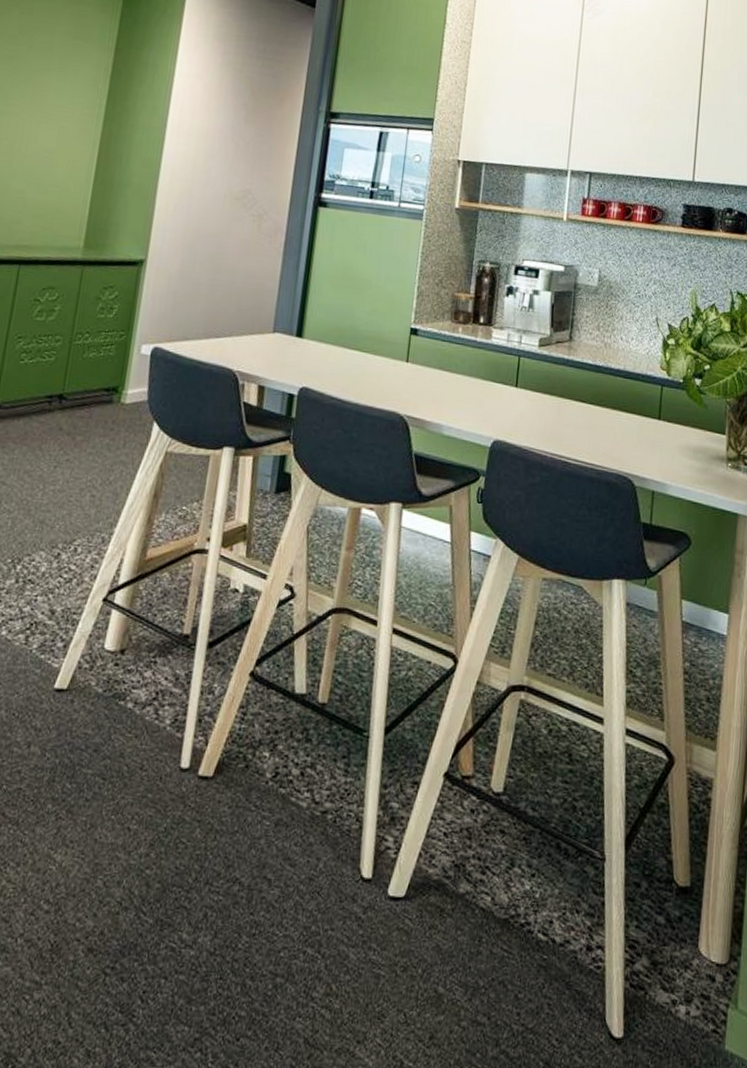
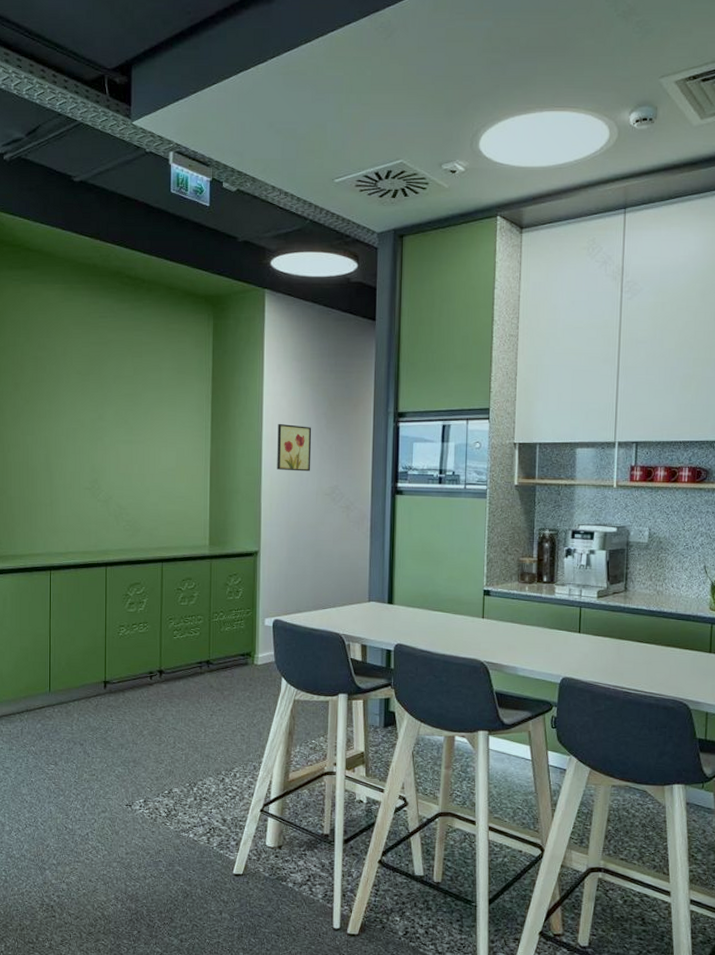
wall art: none [180,110,228,170] -> present [277,423,312,472]

